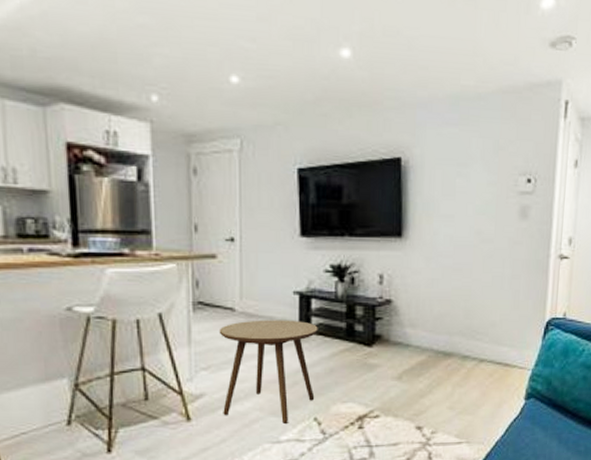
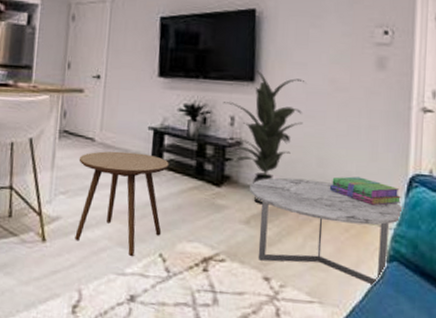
indoor plant: none [370,225,451,360] -> present [223,70,304,204]
coffee table: none [401,331,541,422] -> present [250,177,404,287]
stack of books: none [476,325,538,350] -> present [330,176,401,206]

